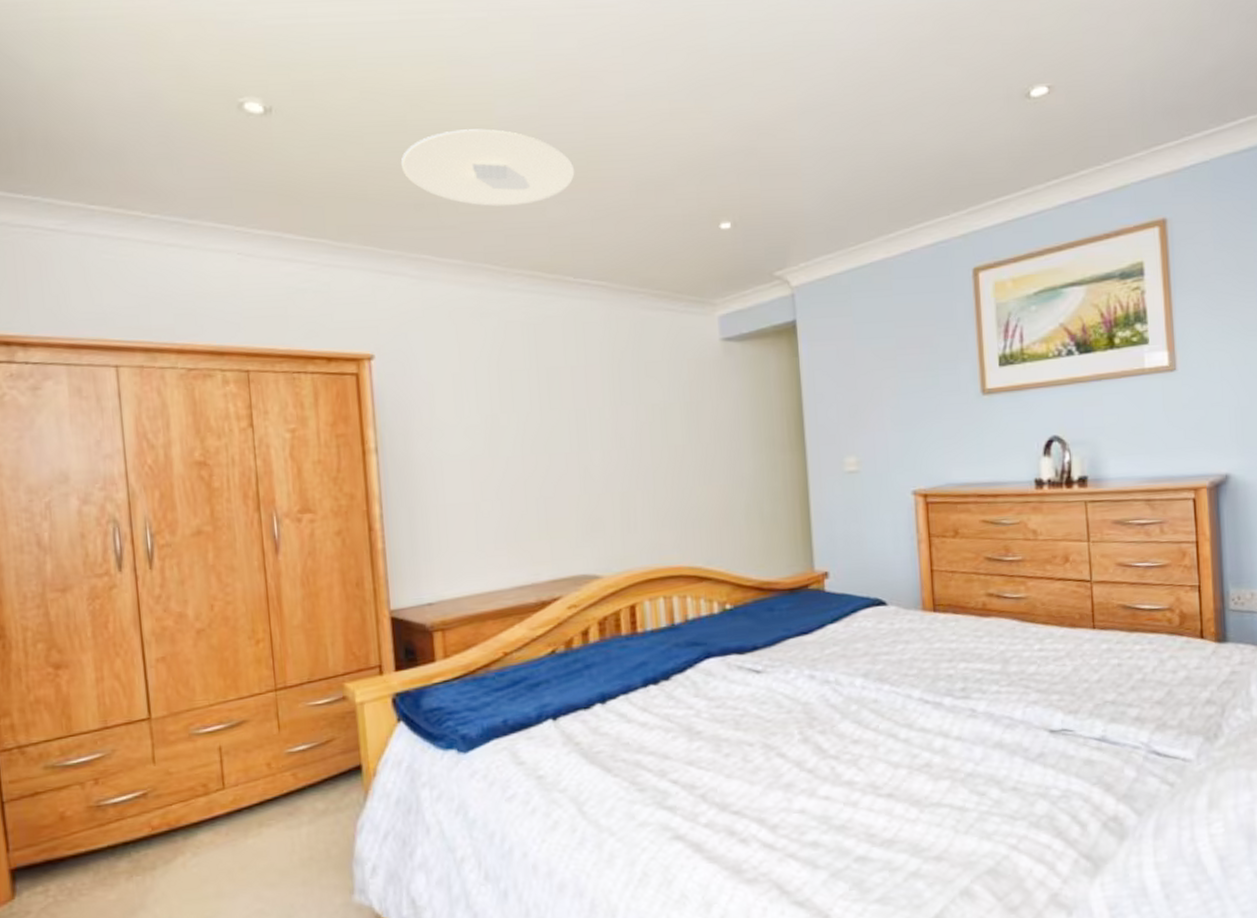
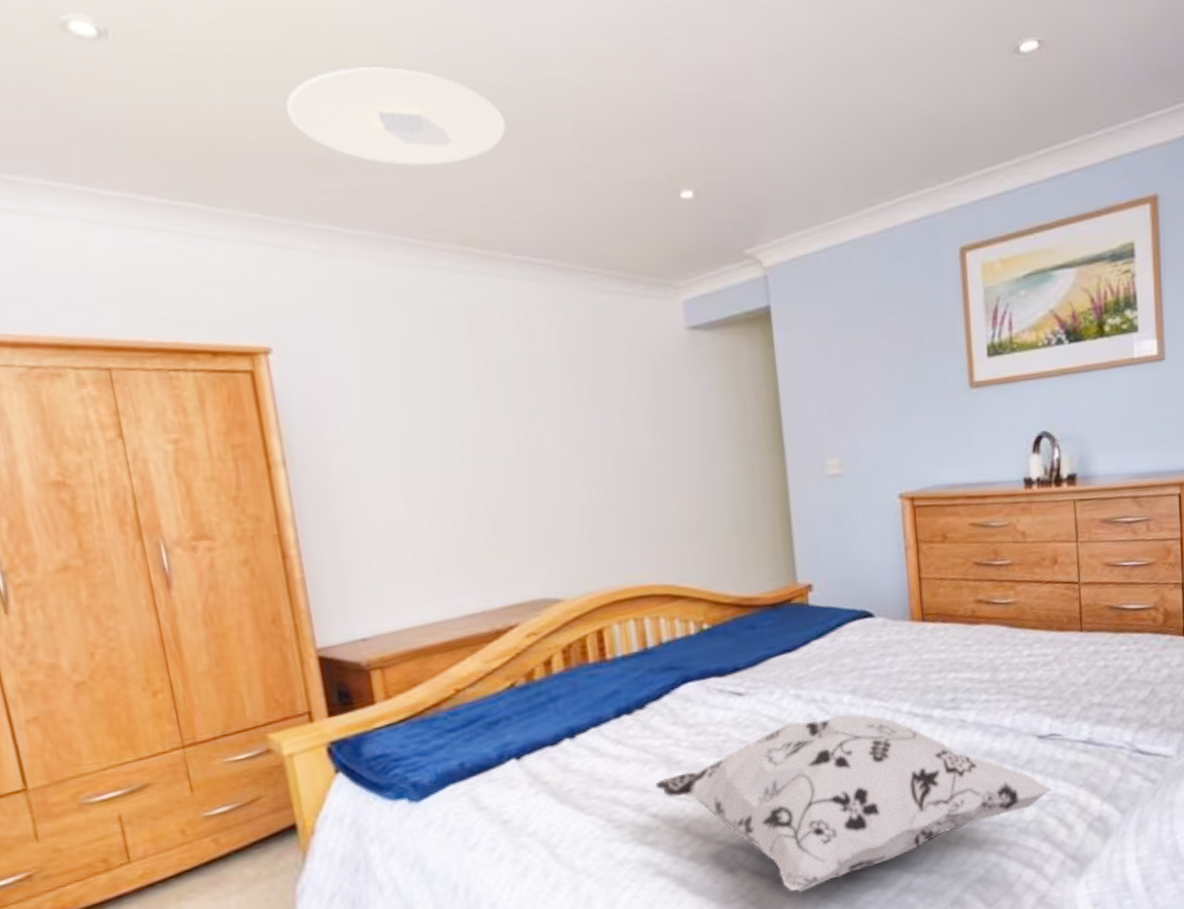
decorative pillow: none [676,696,1066,869] -> present [655,714,1054,893]

